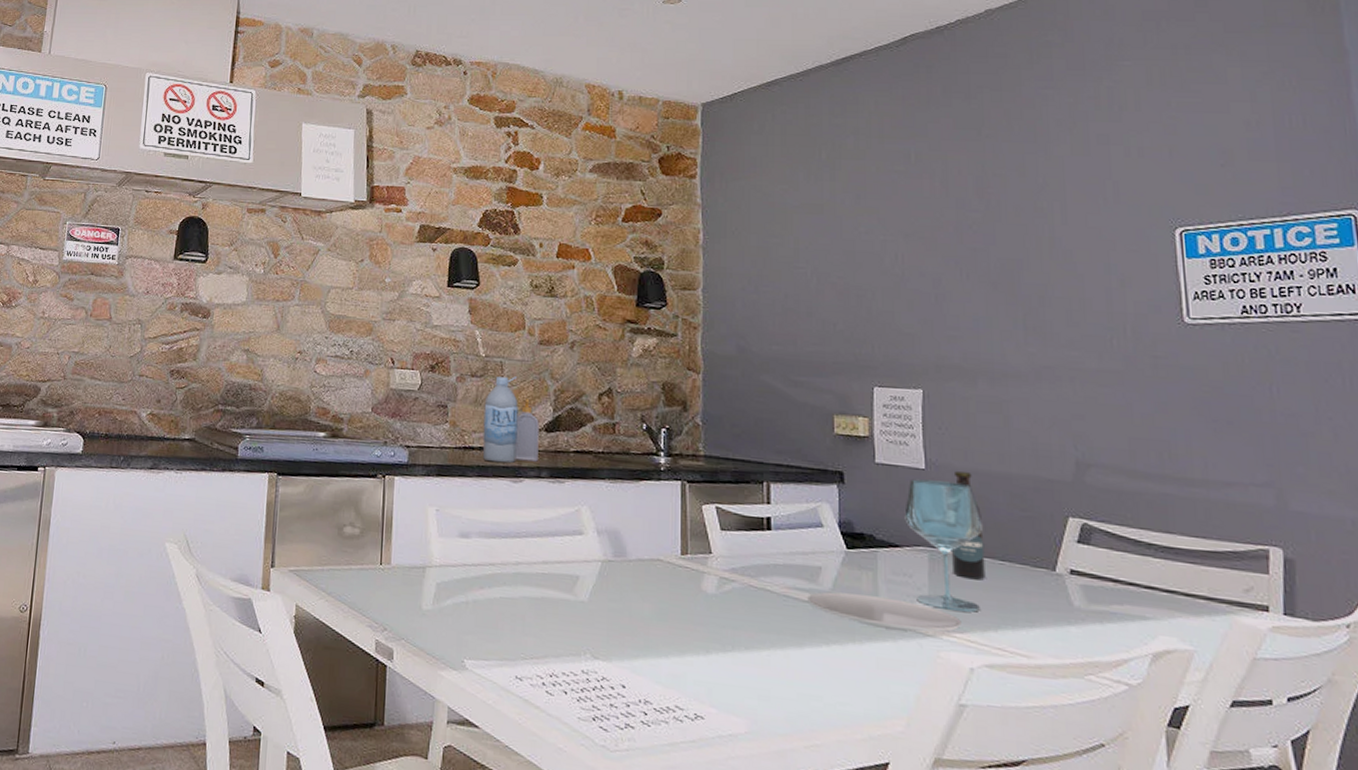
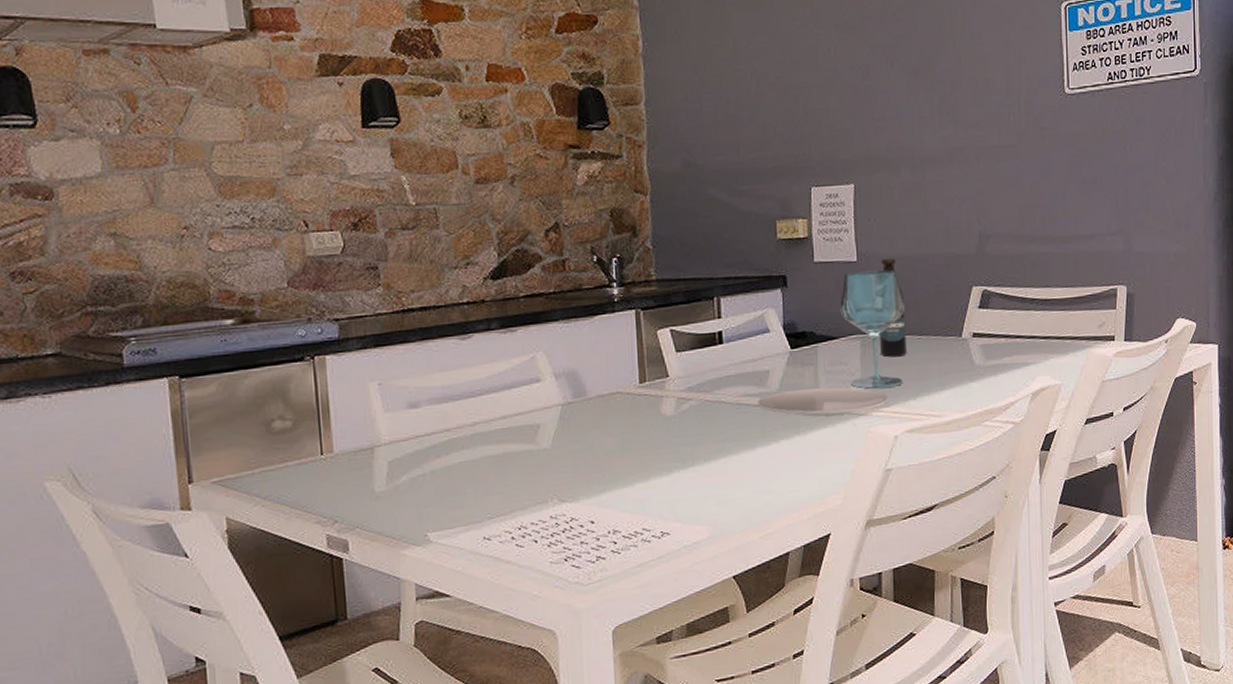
water bottle: present [482,376,518,464] -> none [420,223,463,322]
soap bottle: present [515,399,539,462] -> none [458,246,486,315]

